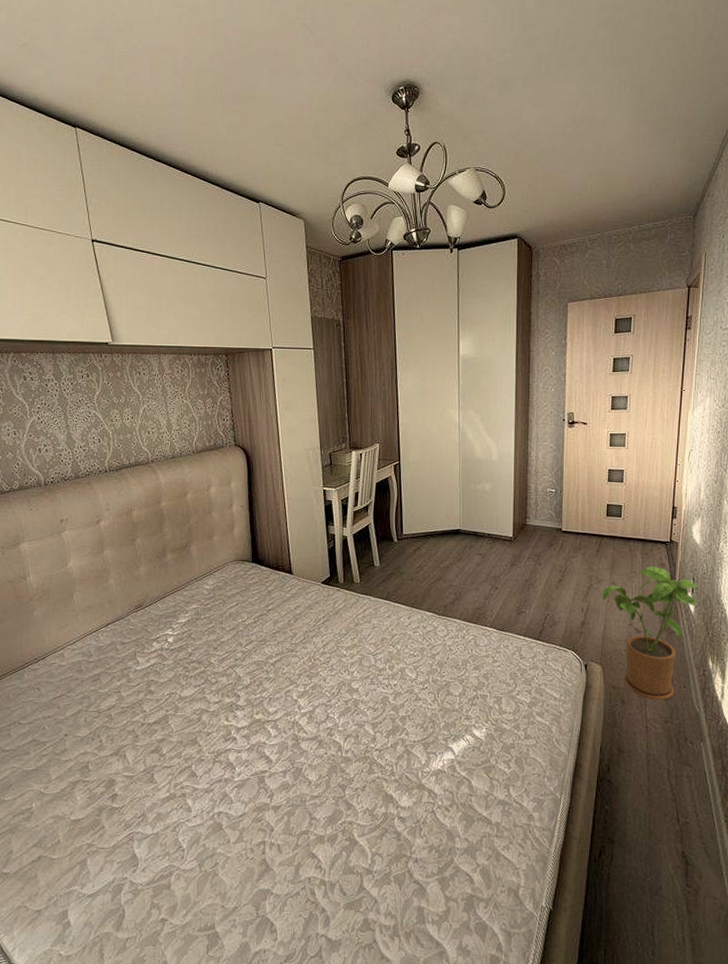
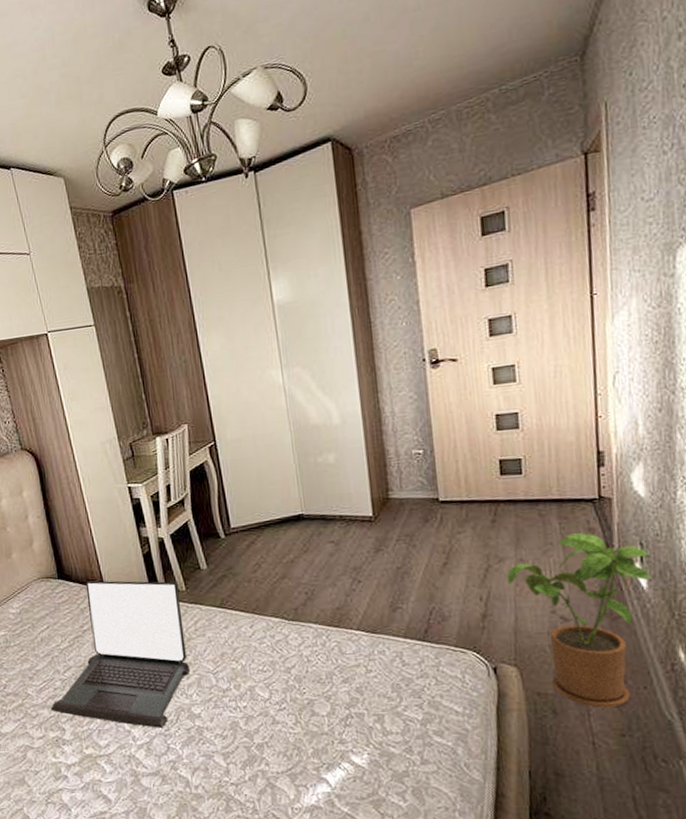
laptop: none [230,567,355,699] -> present [51,580,191,728]

